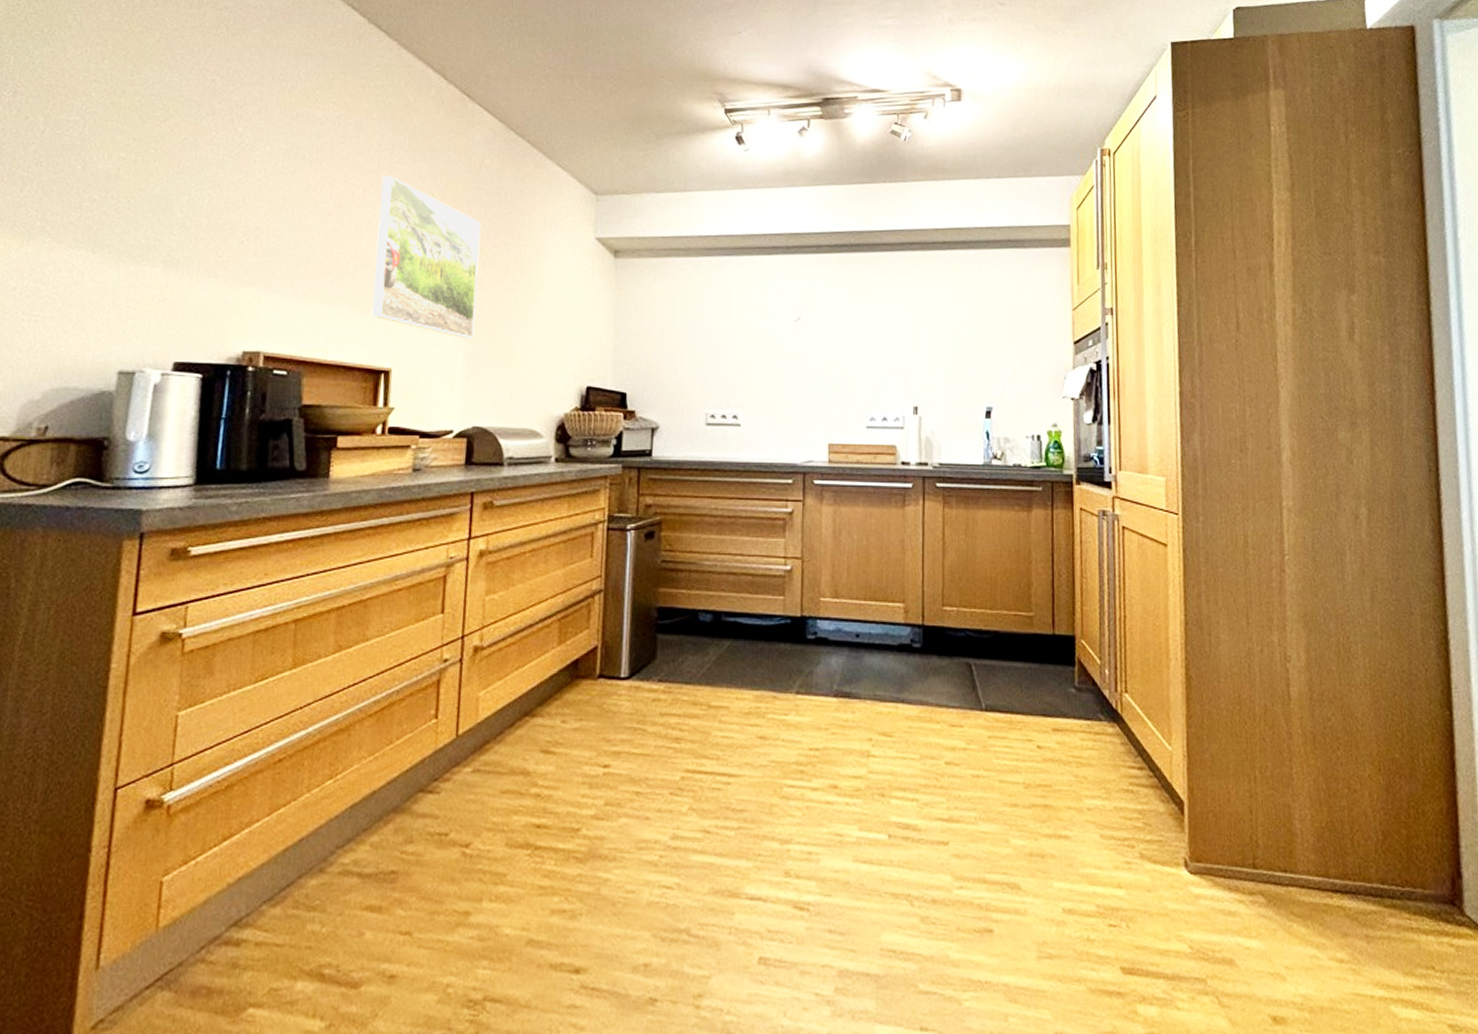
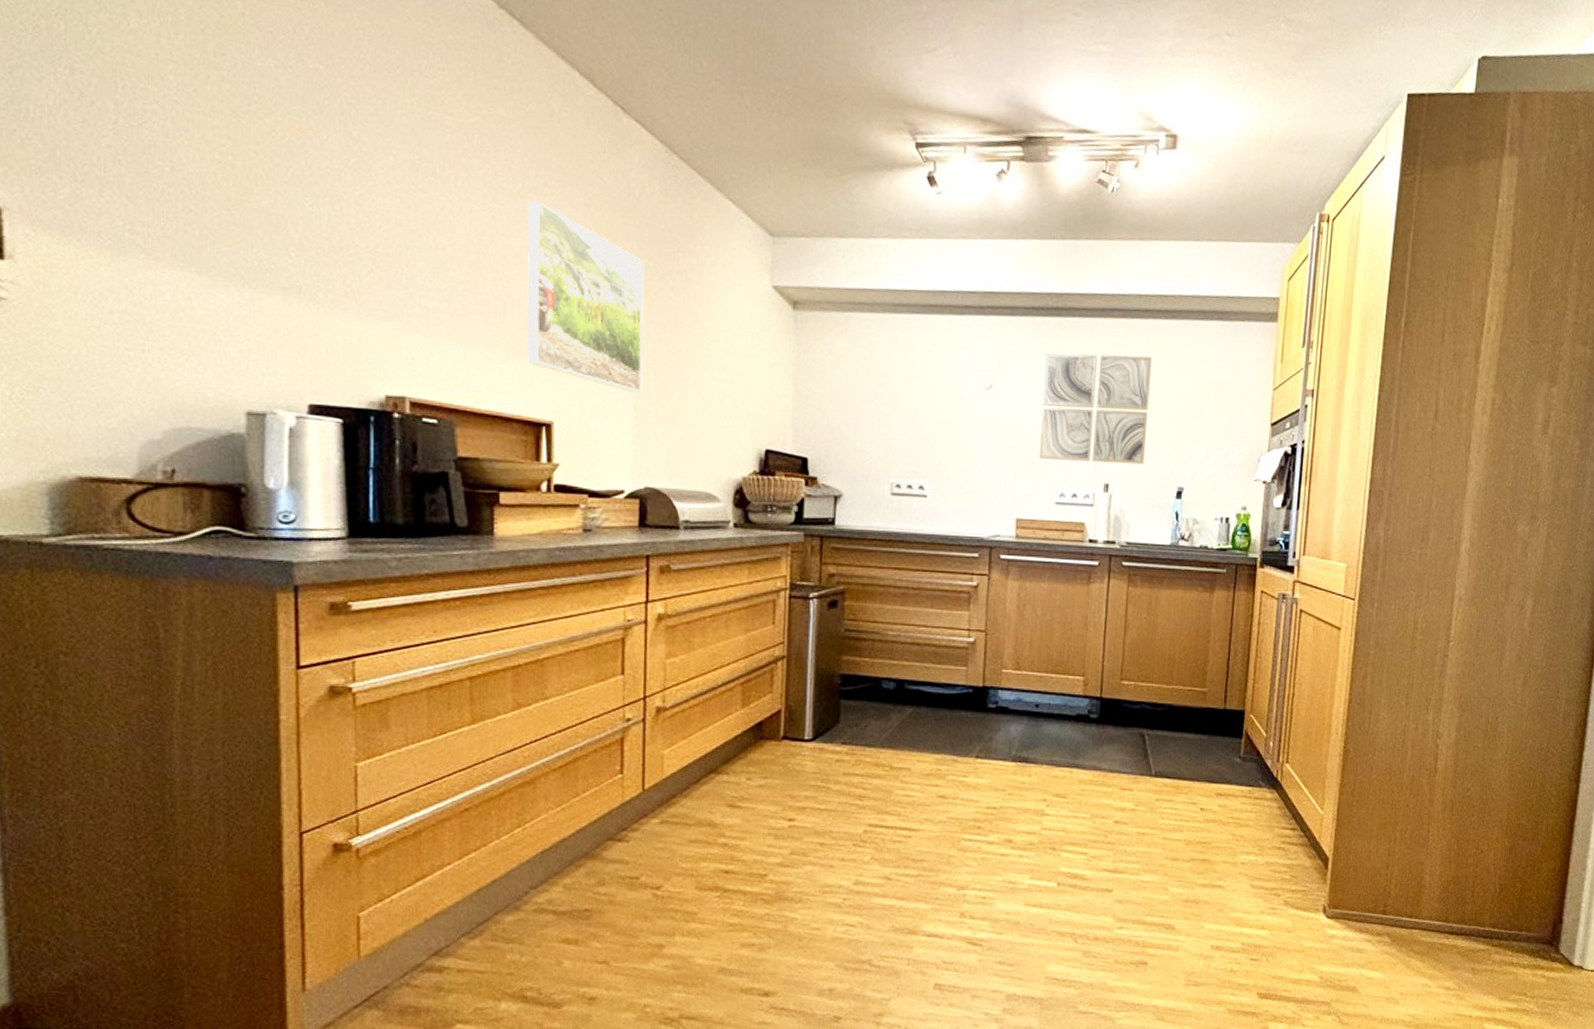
wall art: none [848,284,953,387] -> present [1039,352,1153,465]

